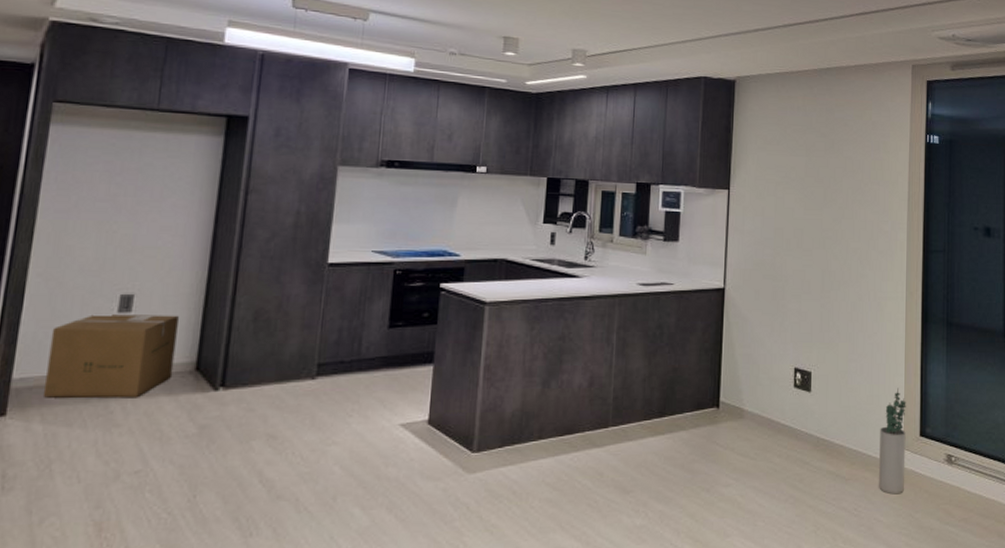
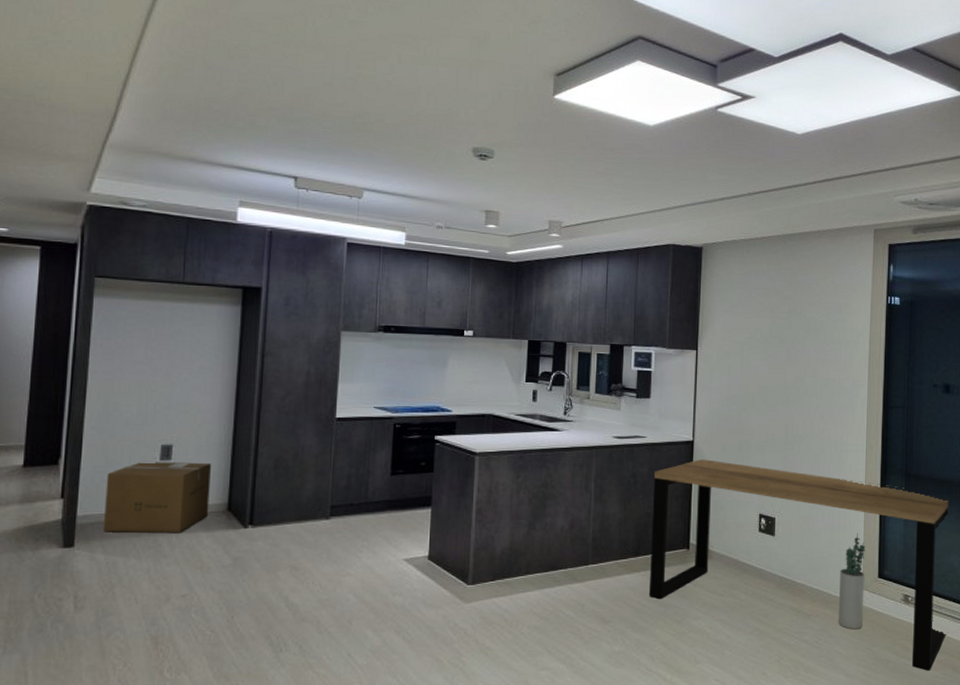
dining table: none [675,308,994,539] -> present [649,459,948,671]

